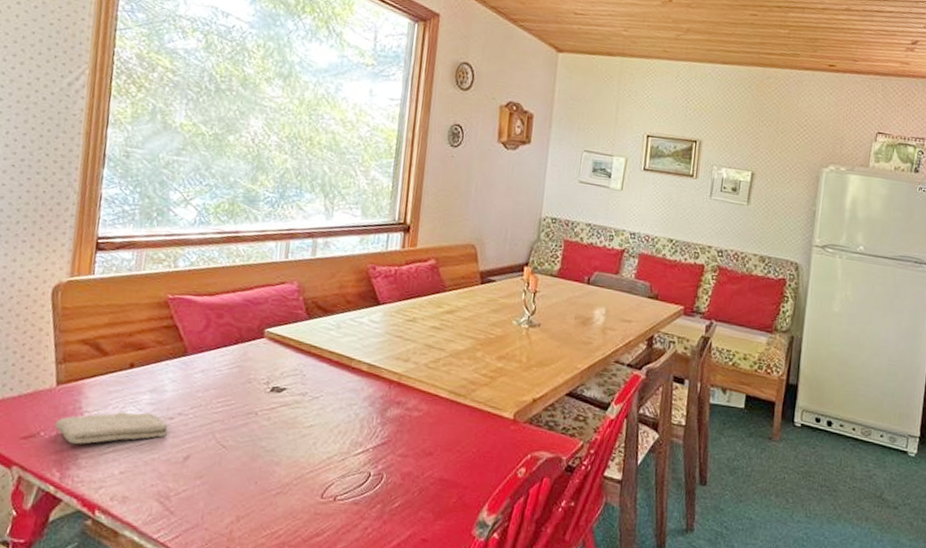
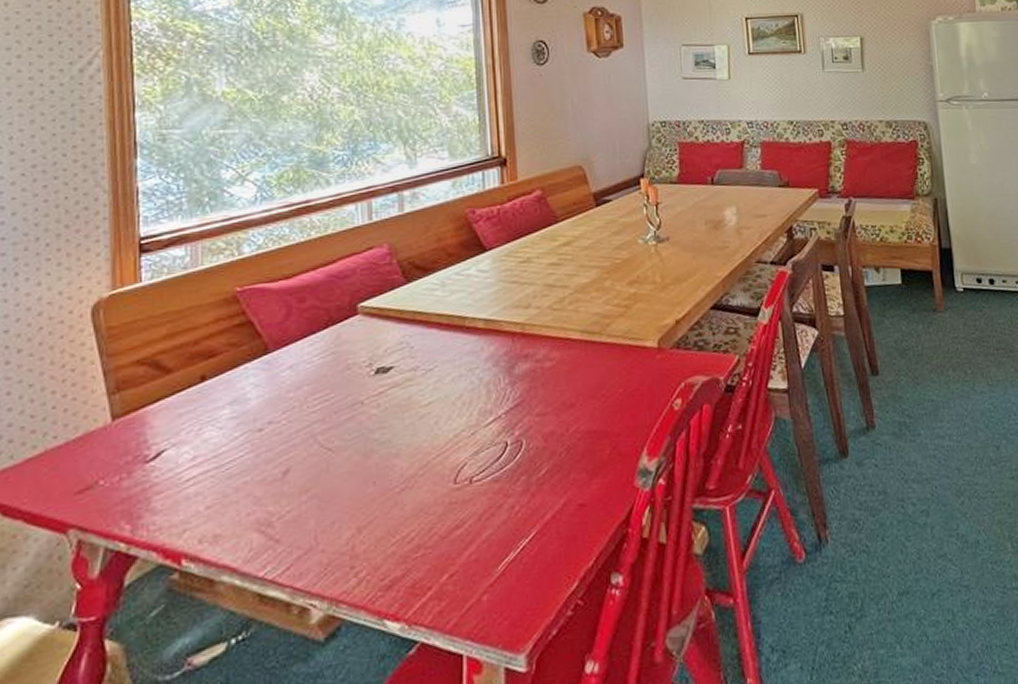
washcloth: present [54,411,170,445] -> none [116,429,259,487]

